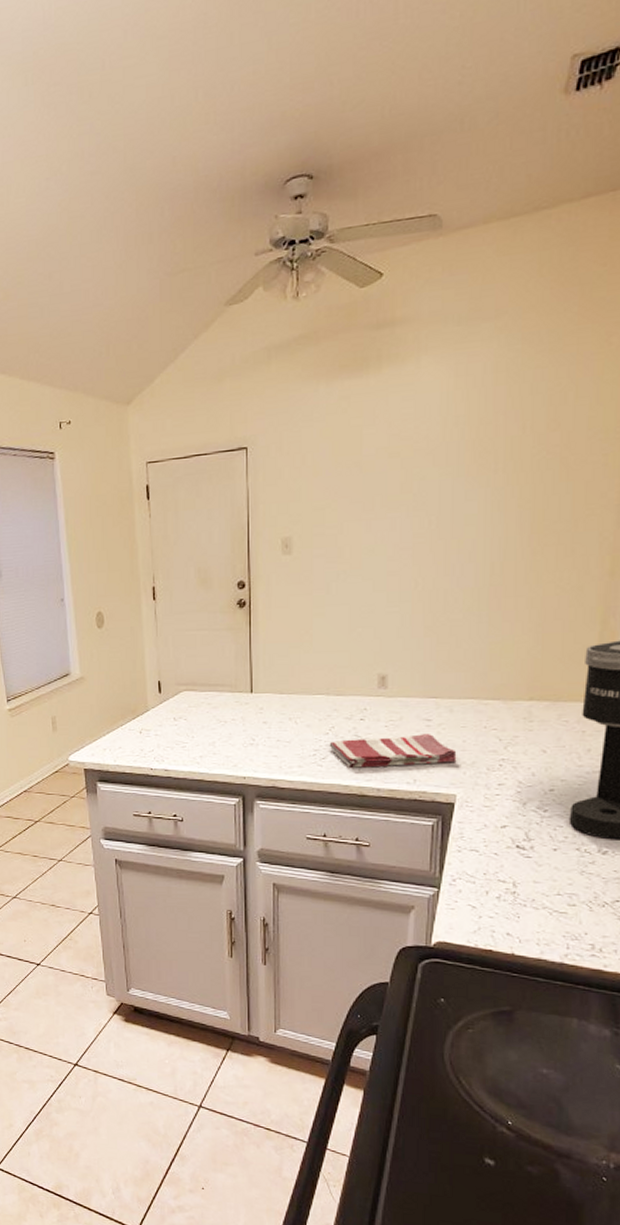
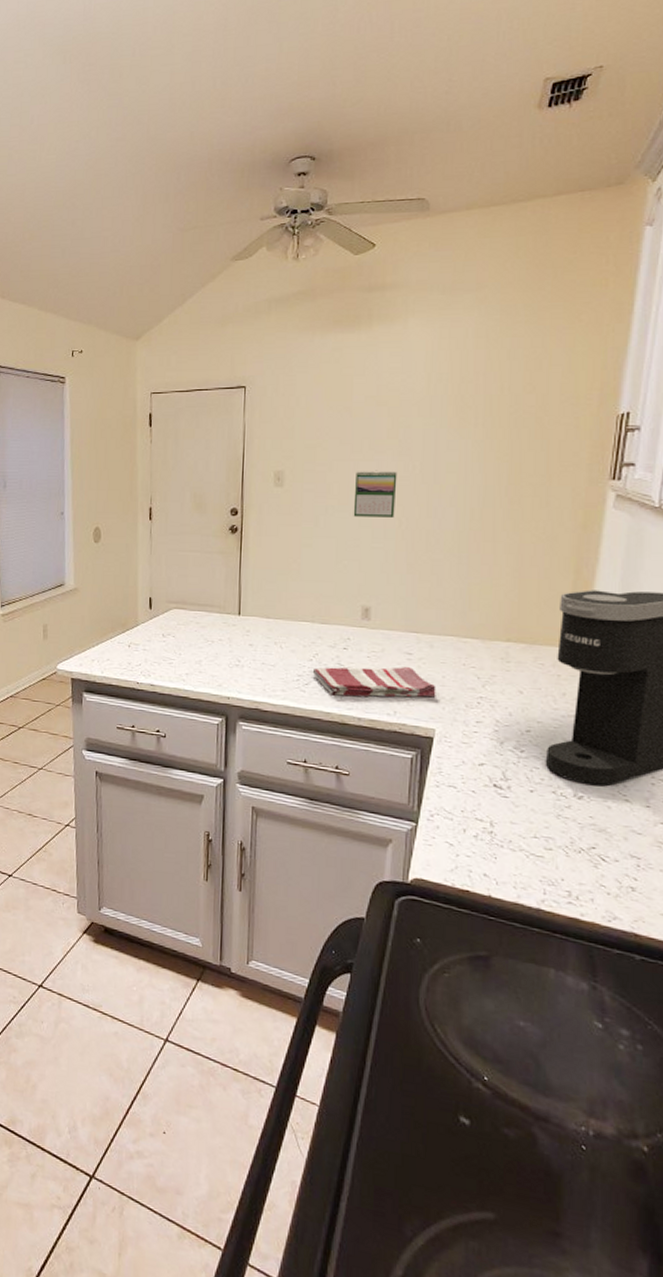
calendar: none [366,528,412,581] -> present [353,470,398,518]

